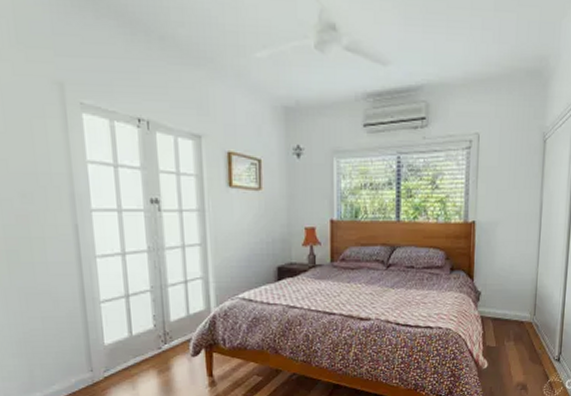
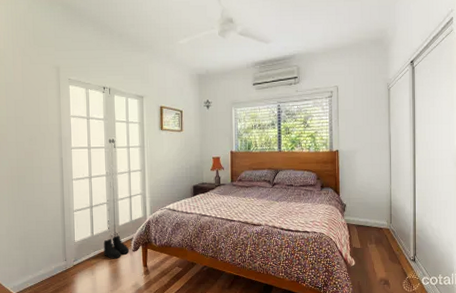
boots: none [148,335,187,367] -> present [103,235,130,259]

